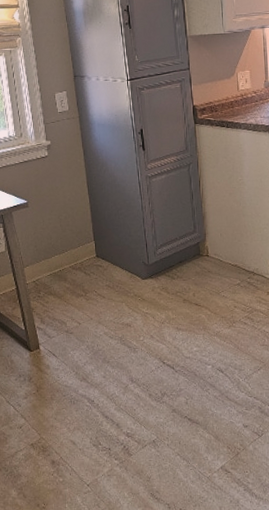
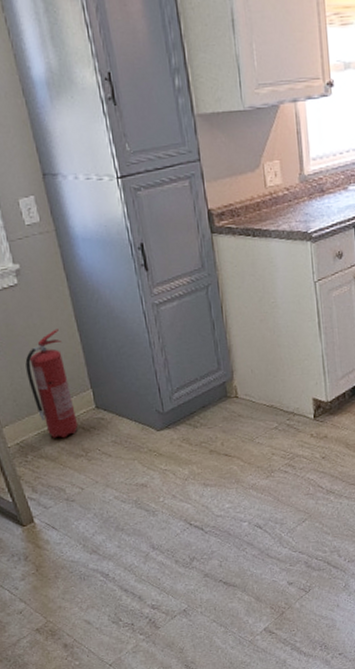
fire extinguisher: none [47,191,82,280] -> present [25,328,78,438]

